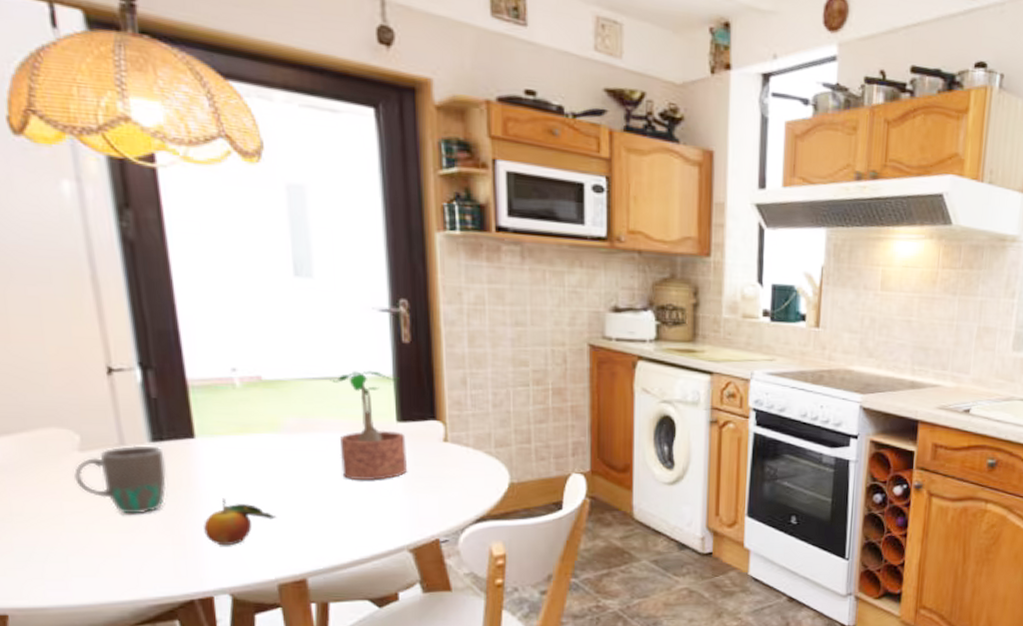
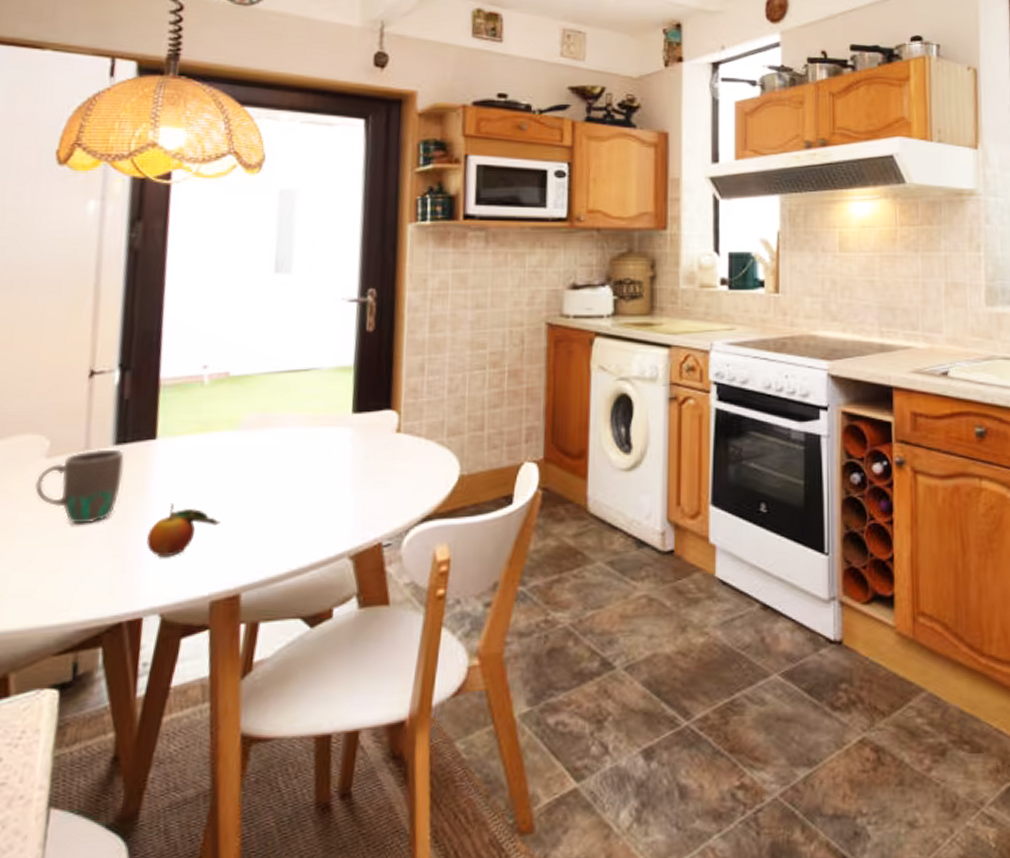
potted plant: present [330,370,407,480] -> none [292,361,360,478]

